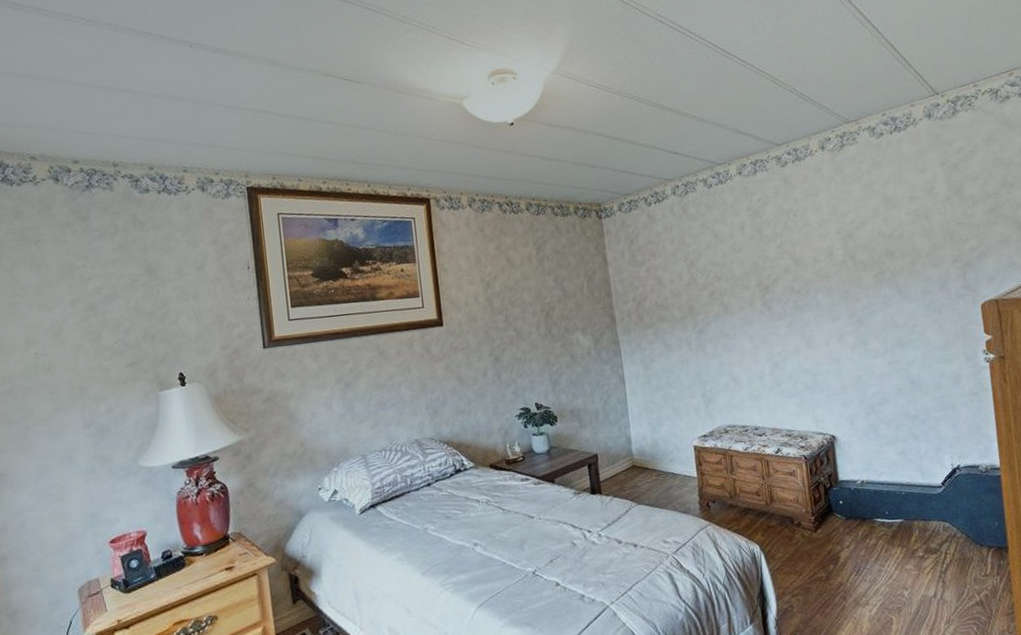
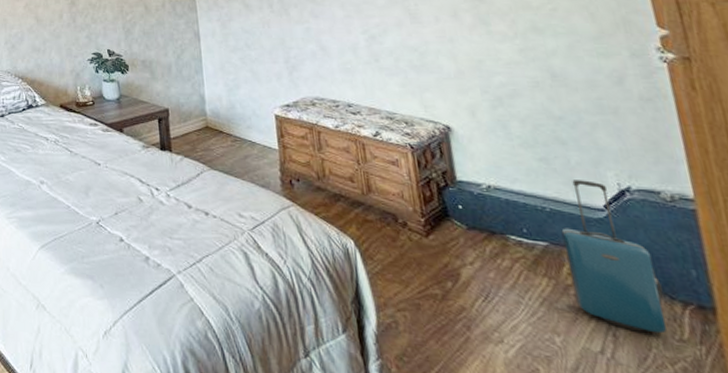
suitcase: none [912,465,977,576] -> present [561,180,668,334]

